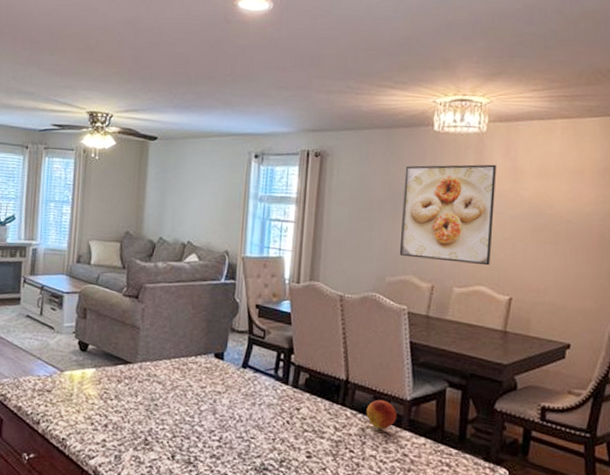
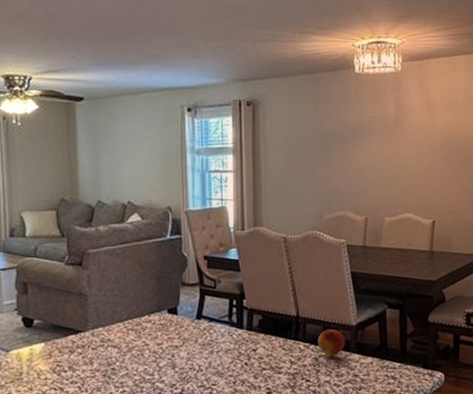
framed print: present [399,164,496,266] -> none [332,101,414,194]

